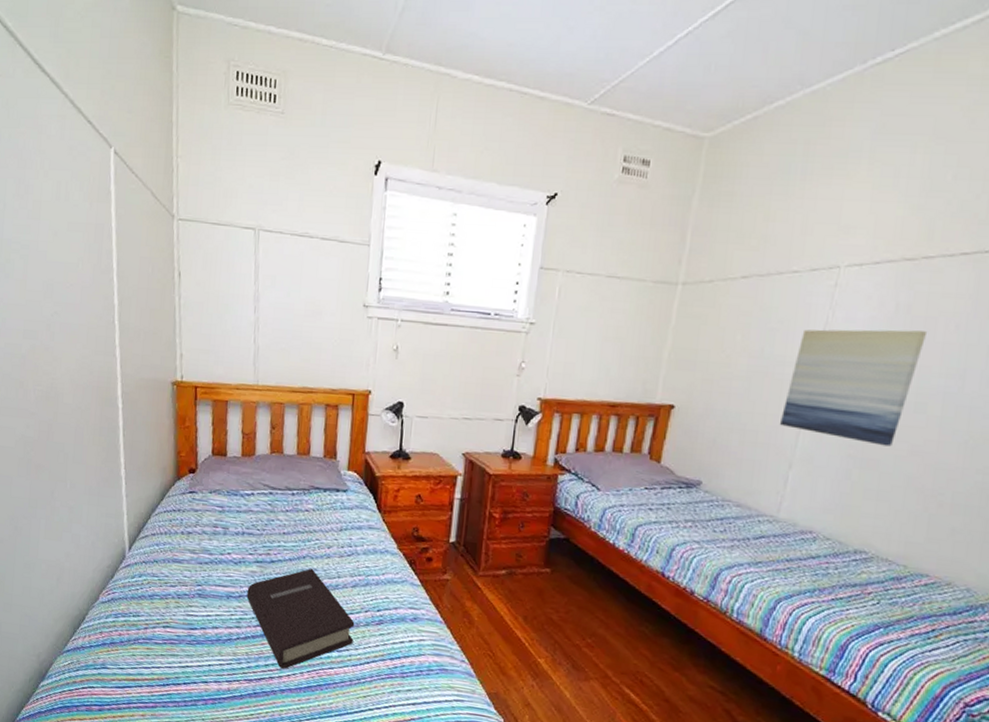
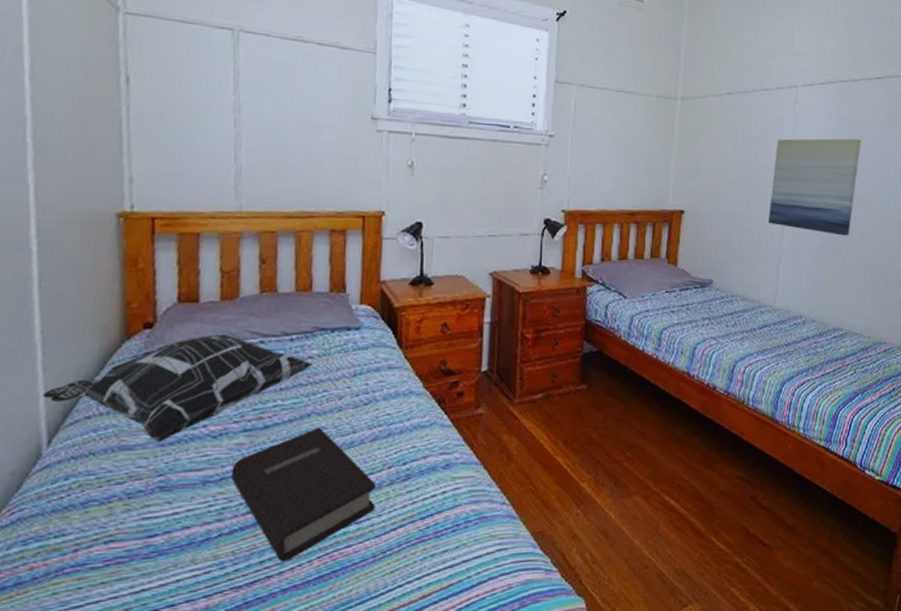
decorative pillow: none [125,483,308,561] -> present [42,334,313,442]

